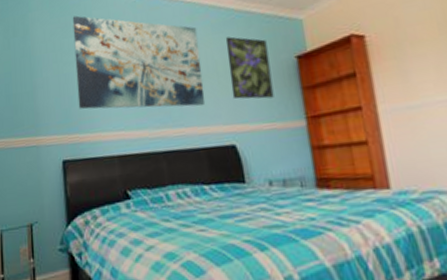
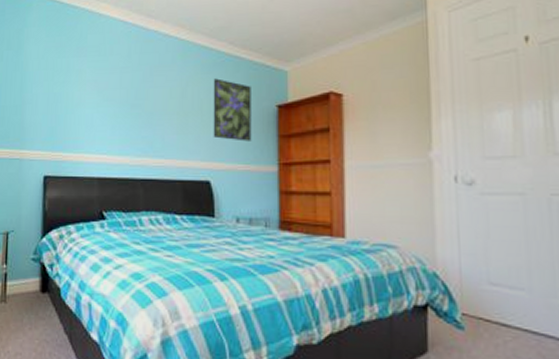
wall art: present [72,15,206,110] -> none [65,37,187,141]

